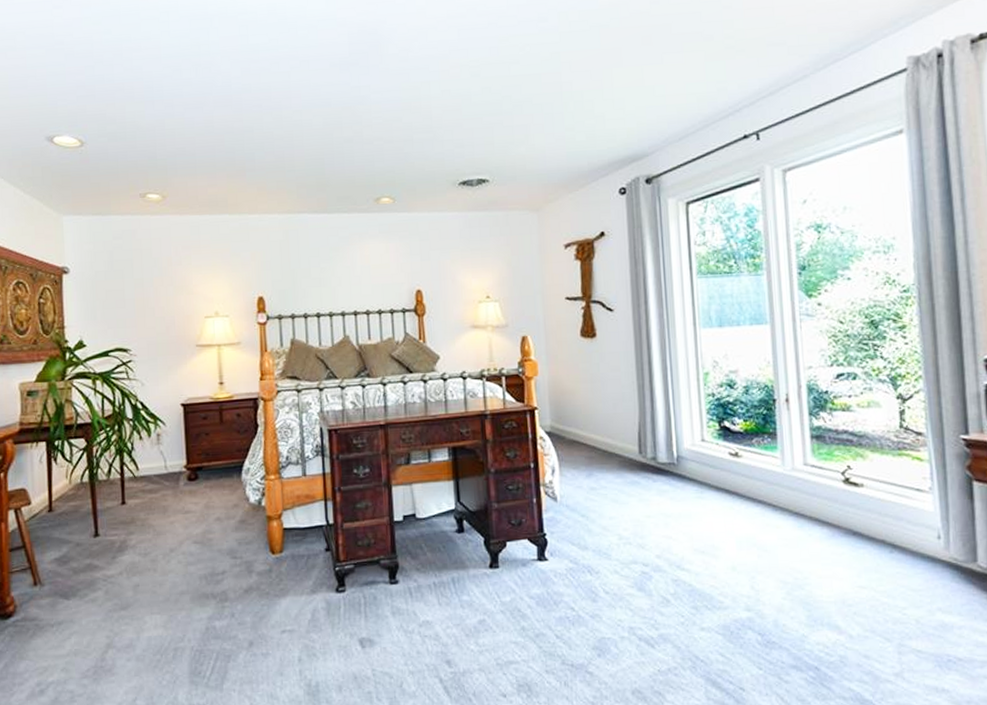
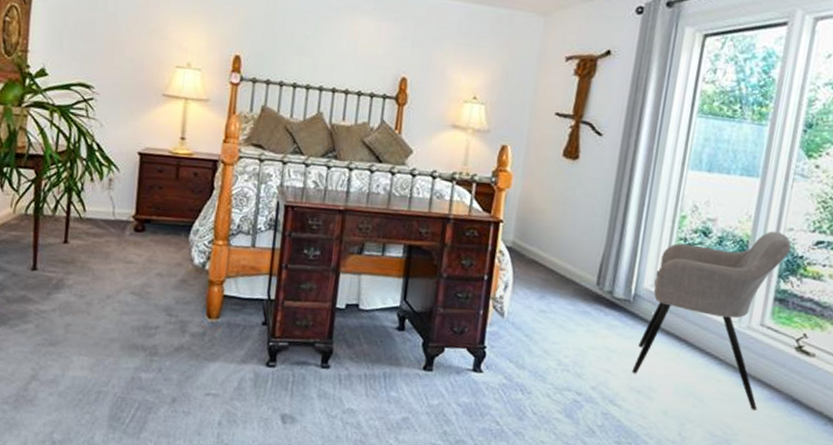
armchair: none [691,371,821,550] -> present [632,231,792,410]

